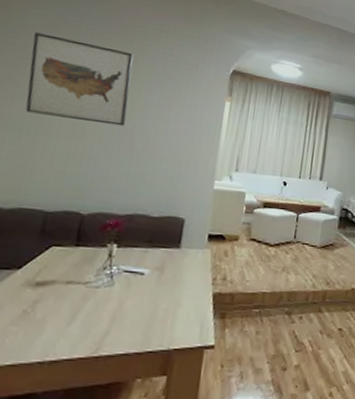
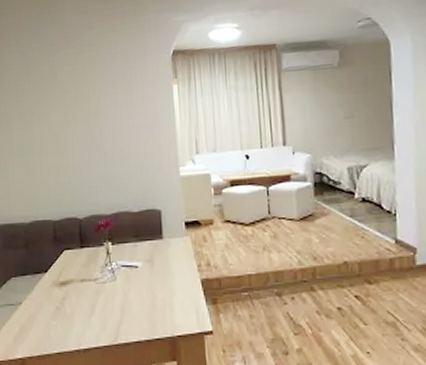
wall art: present [25,32,134,127] -> none [13,61,94,138]

